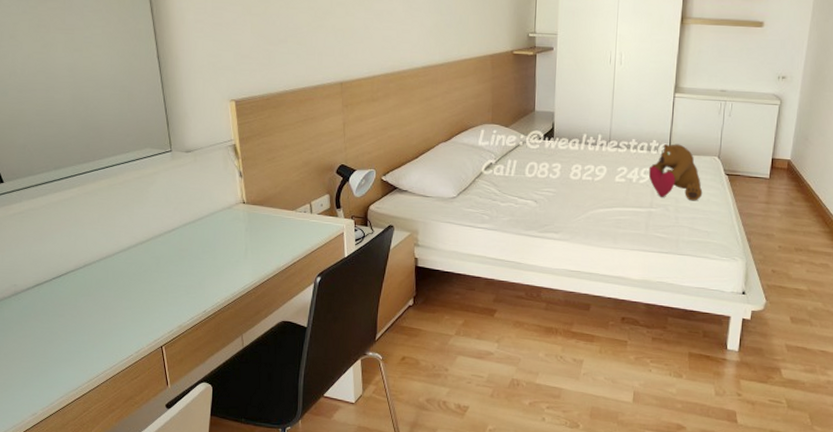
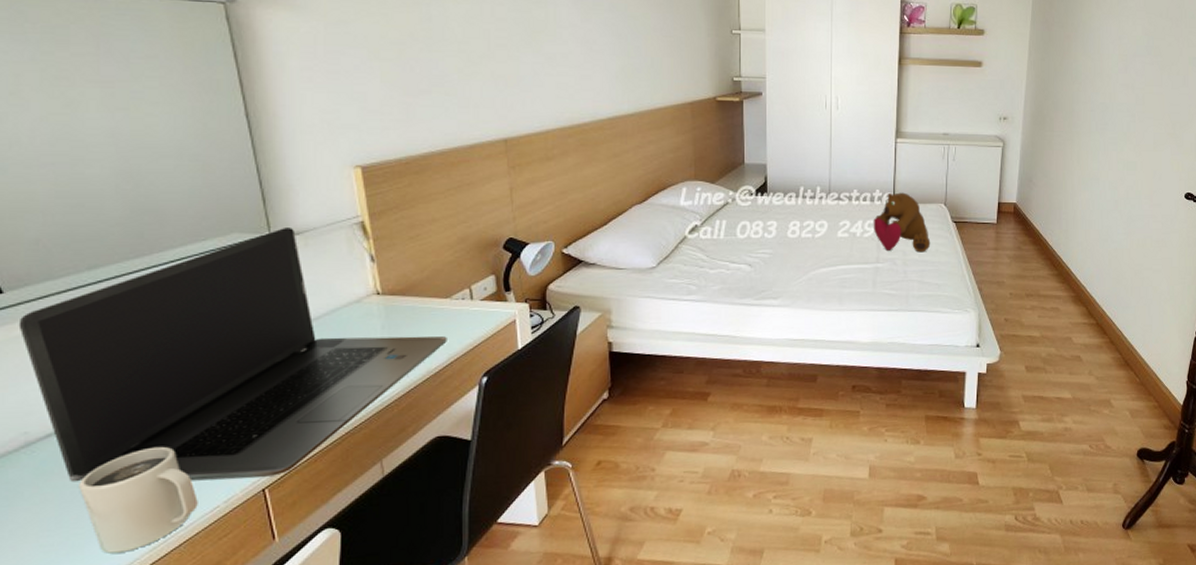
laptop computer: none [12,146,292,337] -> present [18,228,447,483]
mug: none [46,305,119,380] -> present [79,446,198,554]

